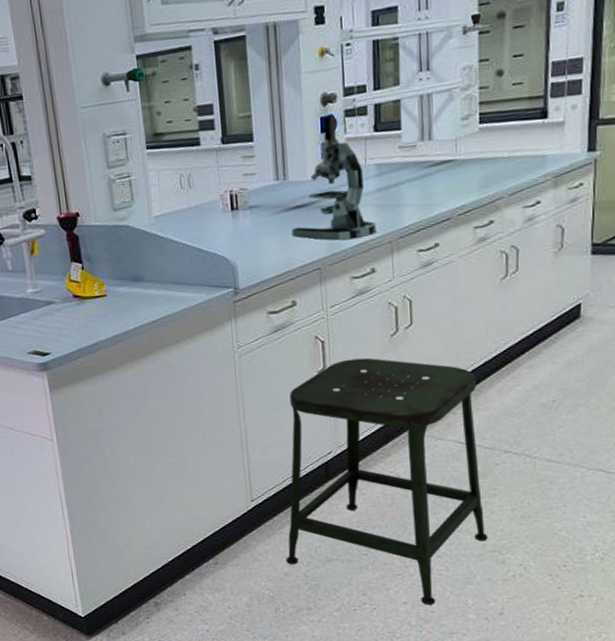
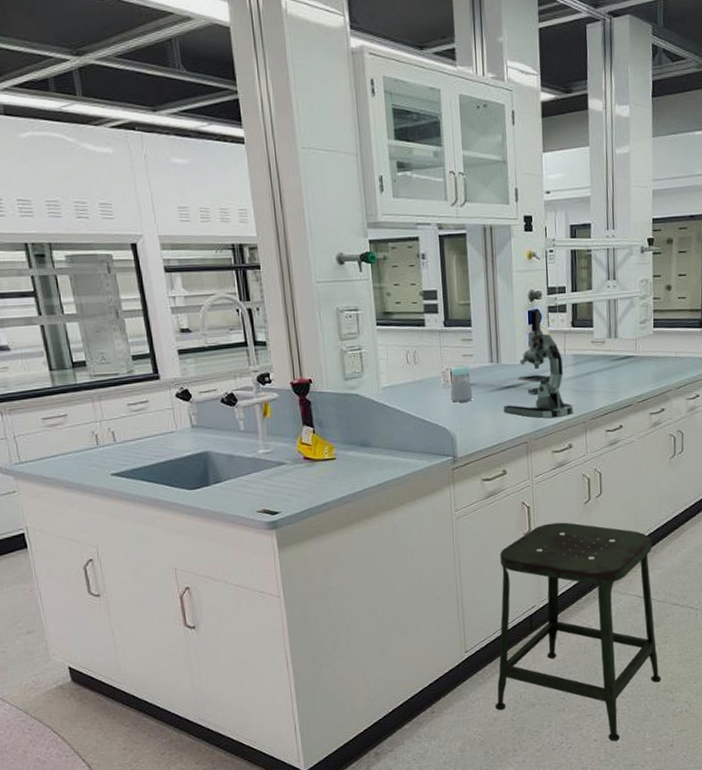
salt shaker: none [229,185,256,228] -> present [450,364,473,402]

